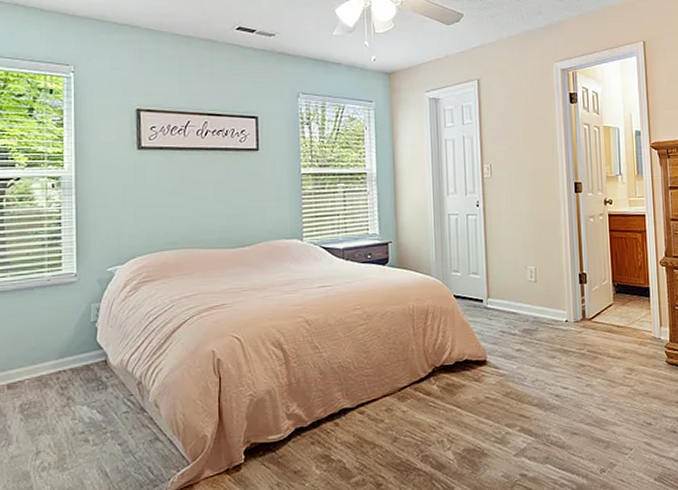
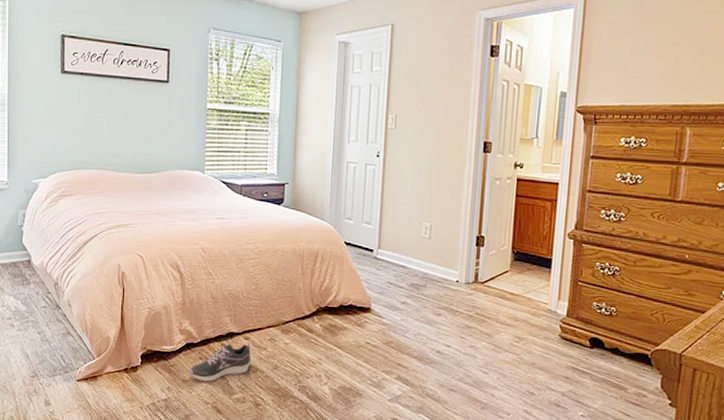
athletic shoe: none [301,416,369,469] -> present [189,342,252,382]

